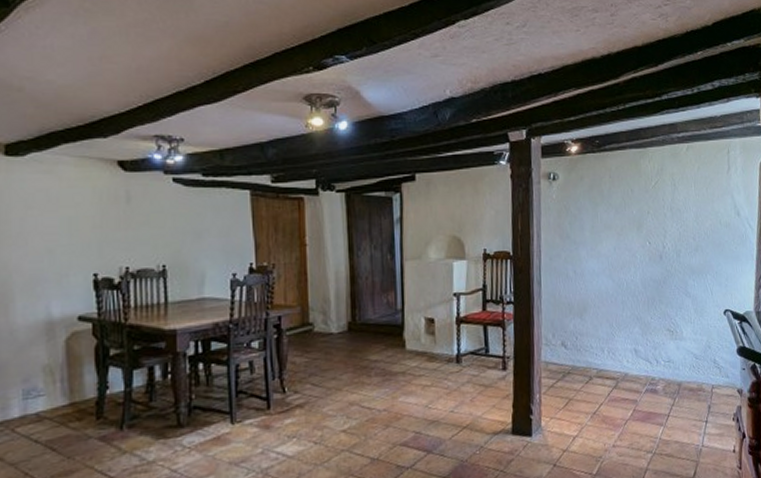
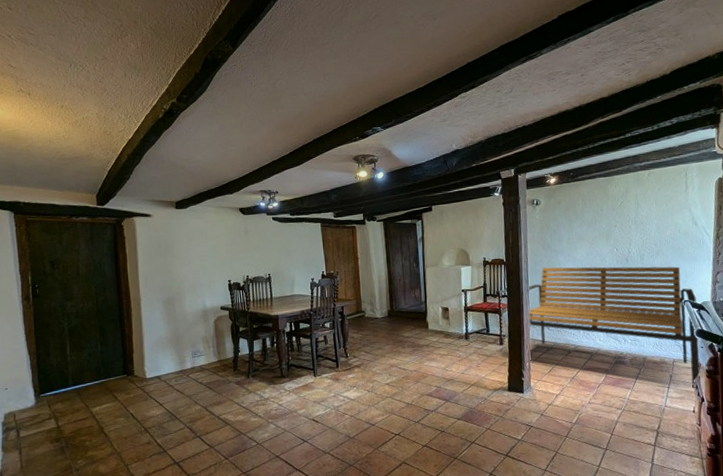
bench: none [538,264,742,421] -> present [527,266,700,388]

